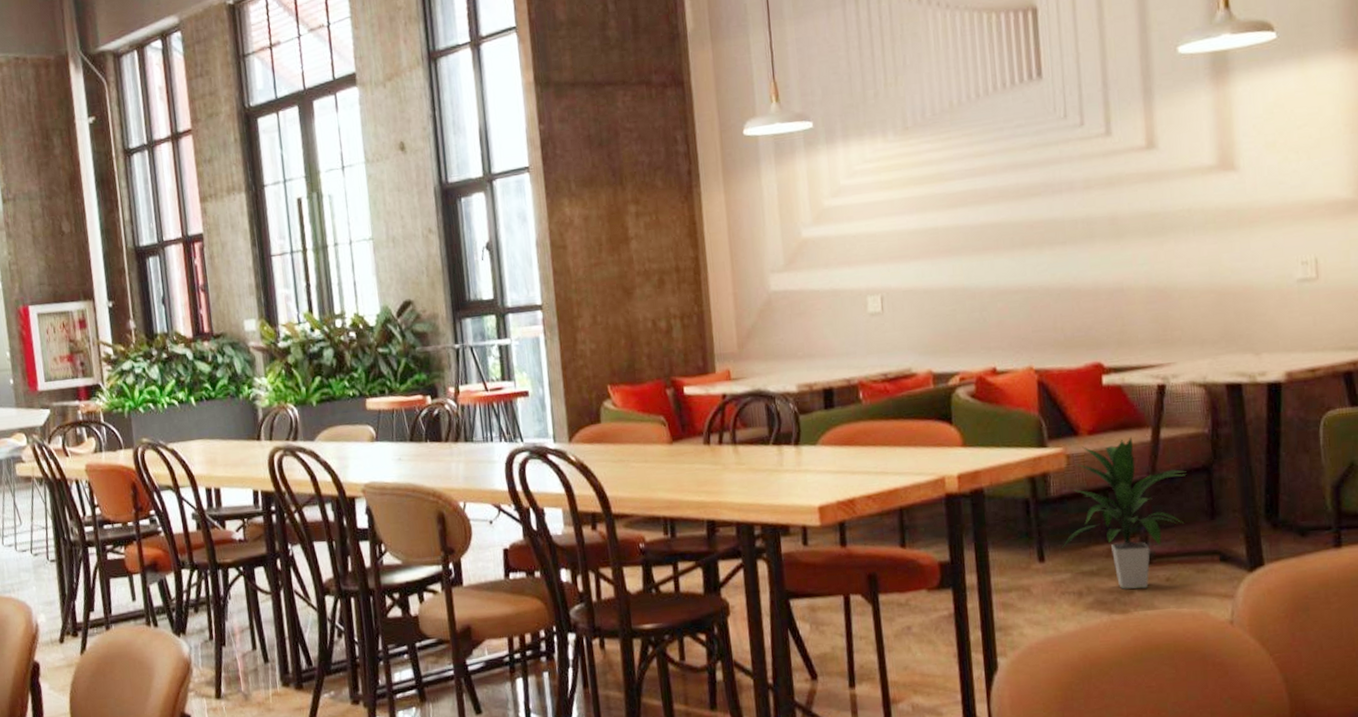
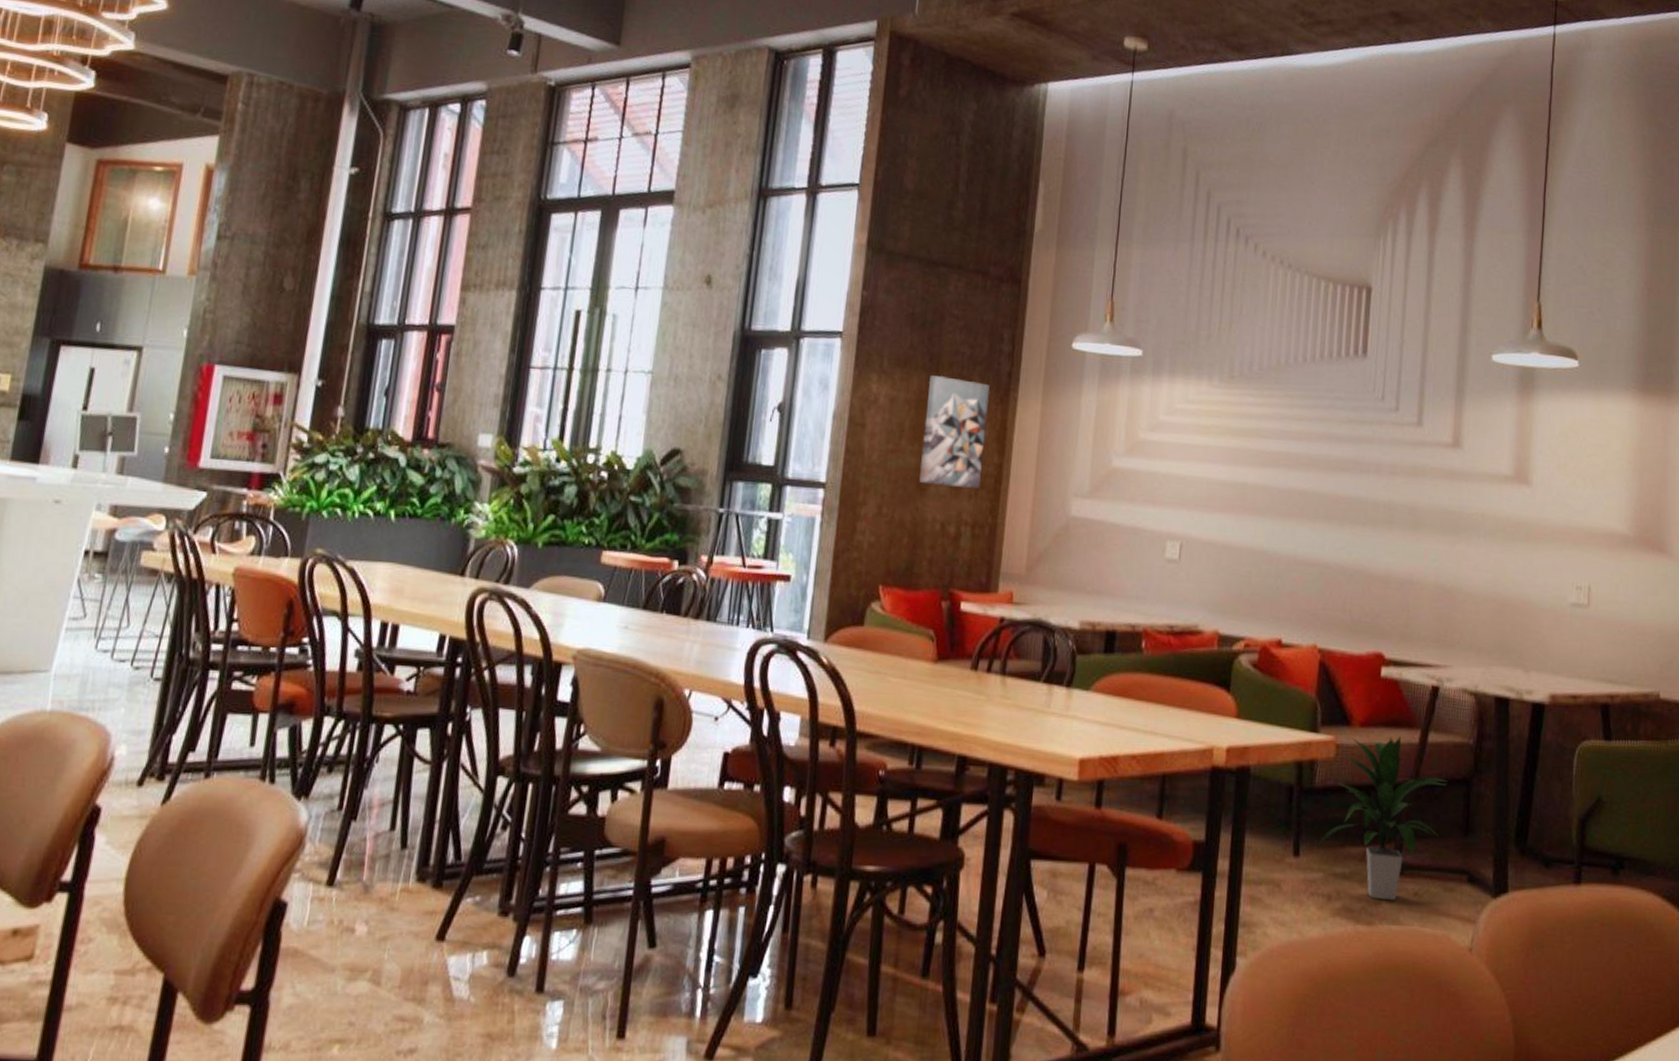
wall art: none [615,185,681,289] -> present [919,375,990,489]

